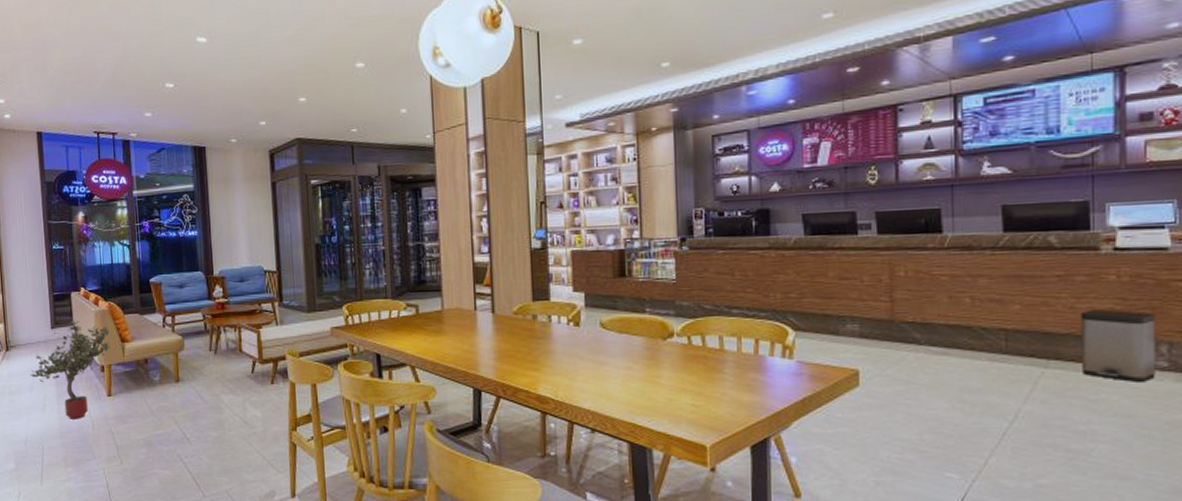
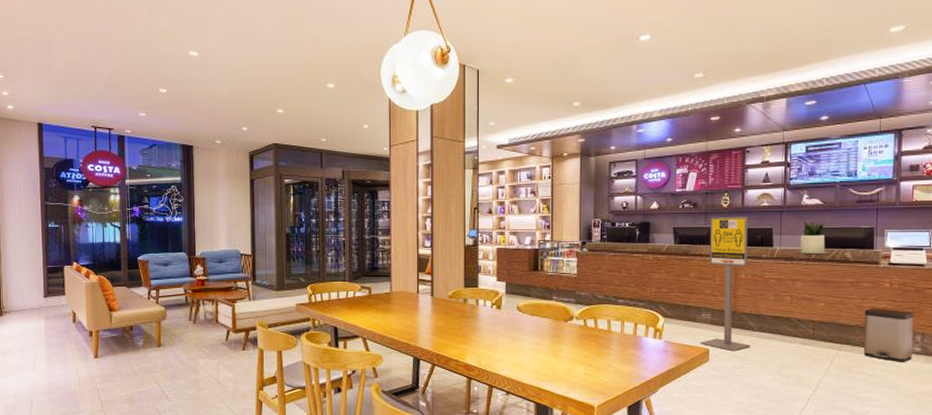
potted tree: present [30,320,110,419] -> none [22,290,99,378]
sign stand: none [845,195,917,373] -> present [700,217,751,352]
planter: none [980,196,1021,242] -> present [799,221,827,255]

